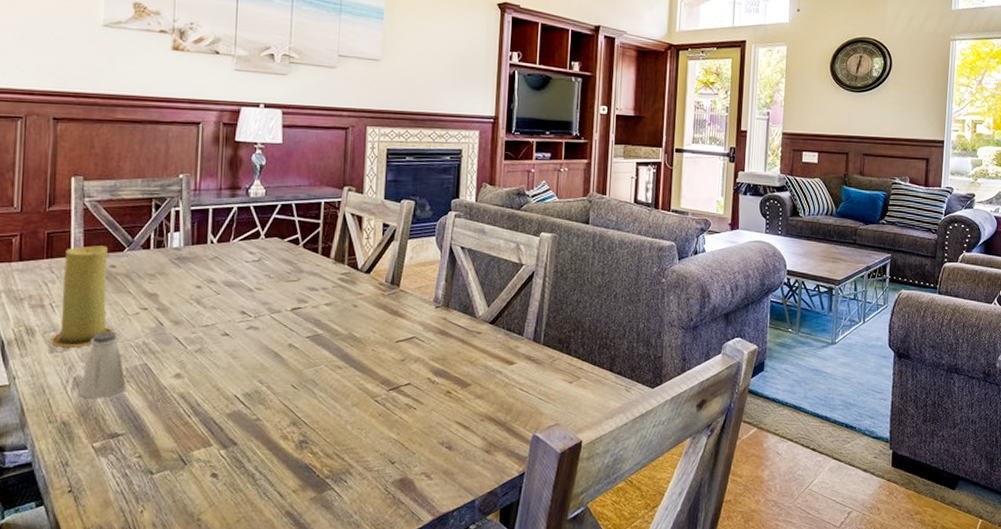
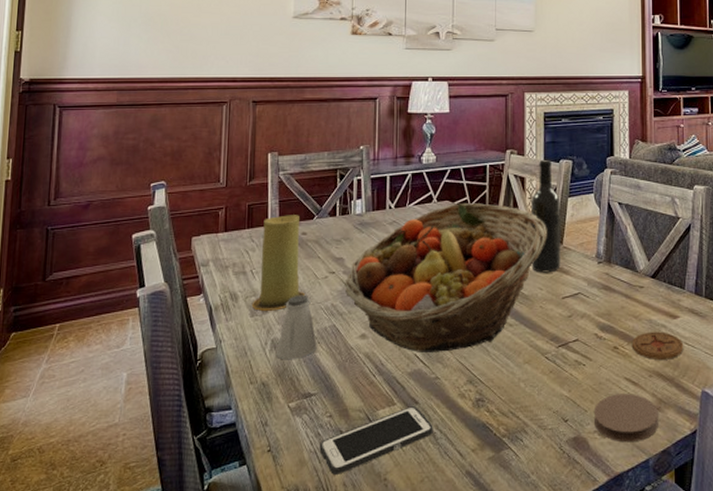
cell phone: none [126,448,252,515] -> present [319,406,433,475]
fruit basket: none [158,241,383,393] -> present [344,203,547,352]
wine bottle: none [365,198,400,316] -> present [531,159,561,273]
coaster: none [421,437,489,484] -> present [593,393,659,443]
coaster: none [465,377,518,404] -> present [631,331,684,360]

